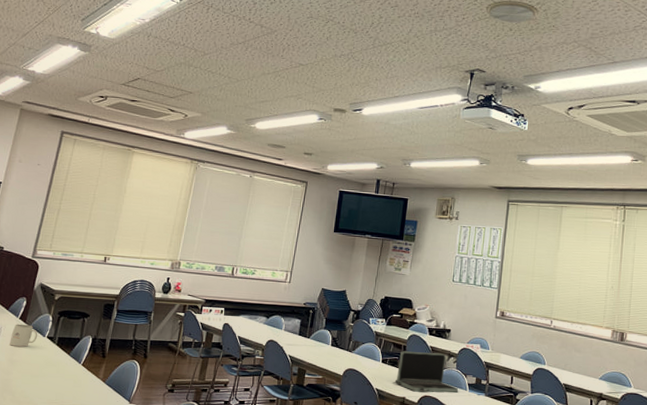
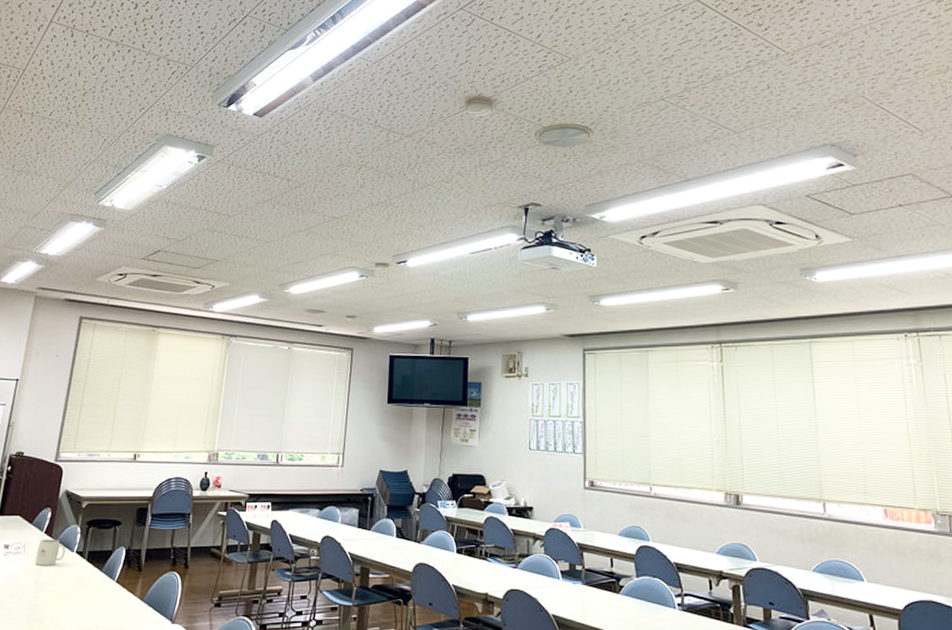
laptop: present [392,351,459,393] -> none [471,537,550,586]

